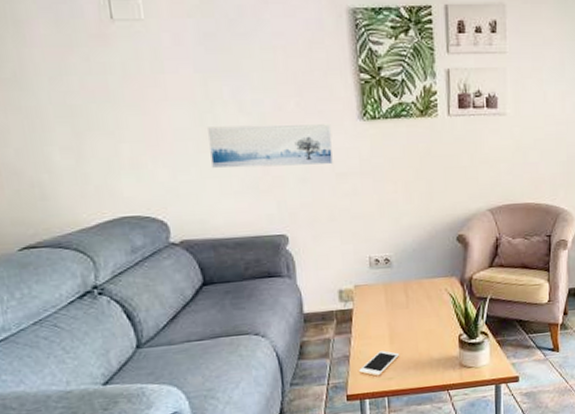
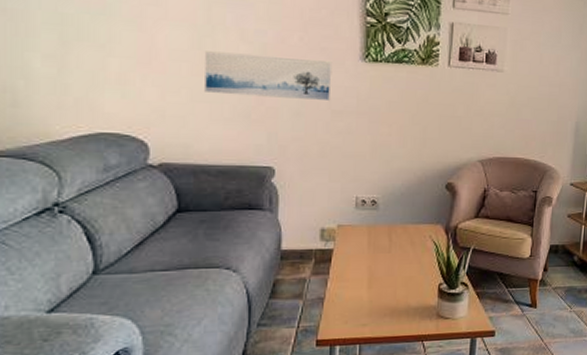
cell phone: present [359,350,400,376] -> none [333,295,377,322]

